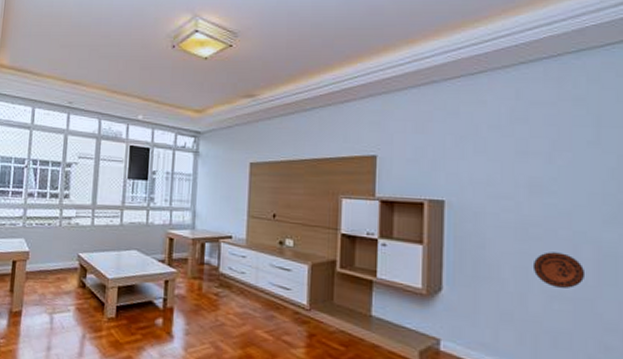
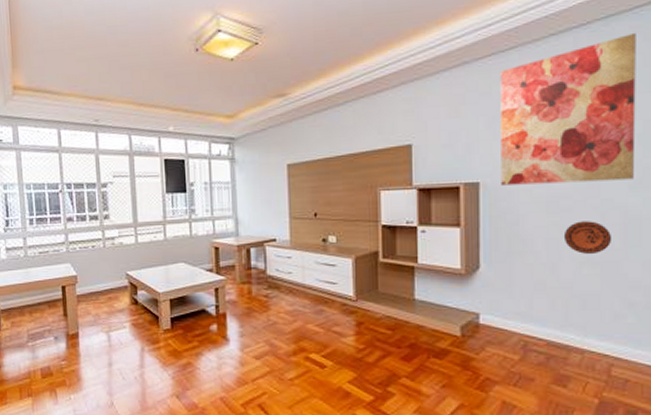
wall art: none [467,68,609,214] -> present [500,32,636,186]

